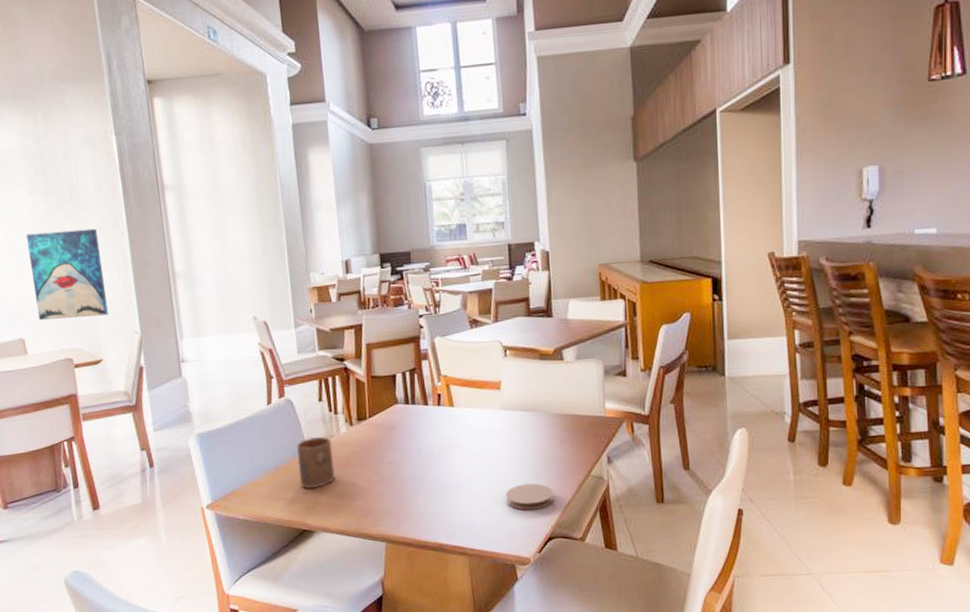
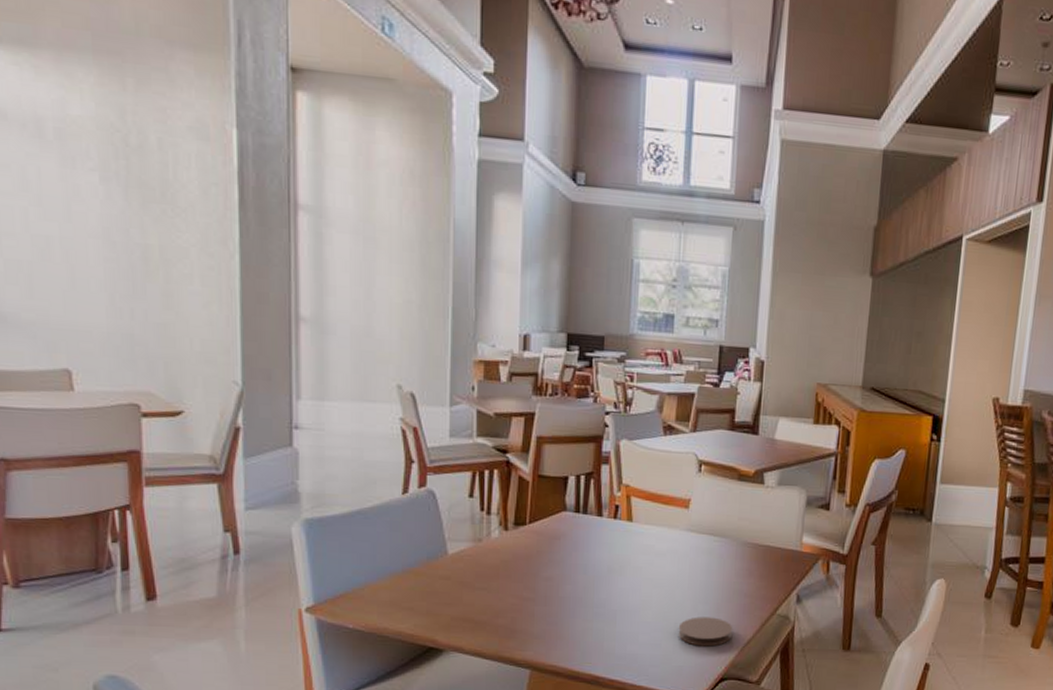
wall art: present [25,228,108,320] -> none [89,233,199,356]
cup: present [296,437,335,488] -> none [432,538,479,599]

